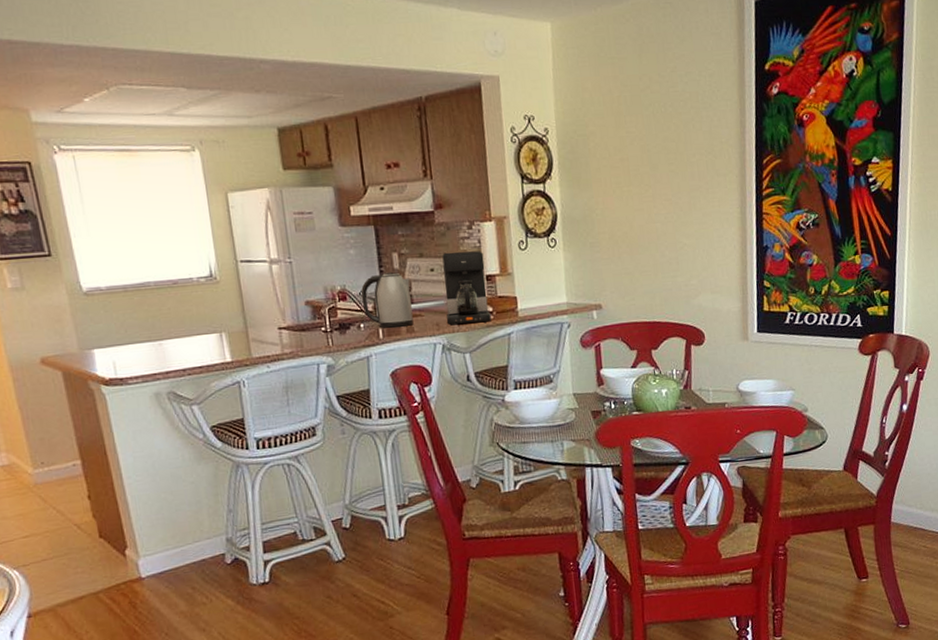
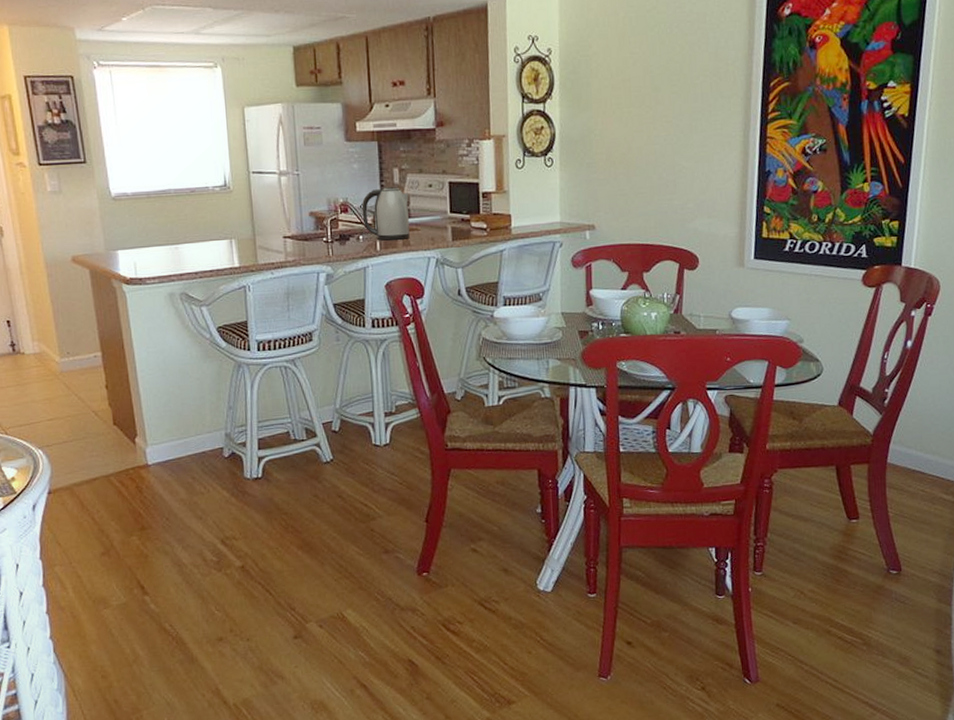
coffee maker: present [442,251,491,326] -> none [441,168,485,241]

